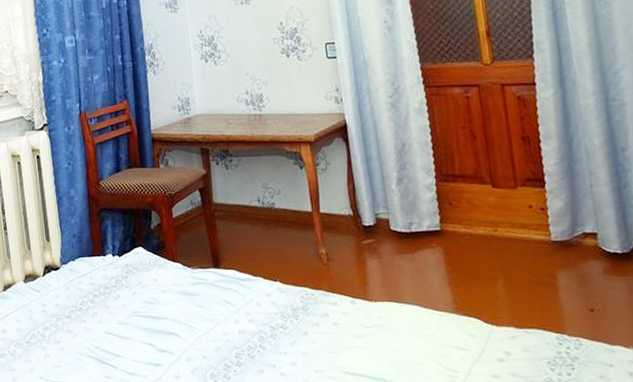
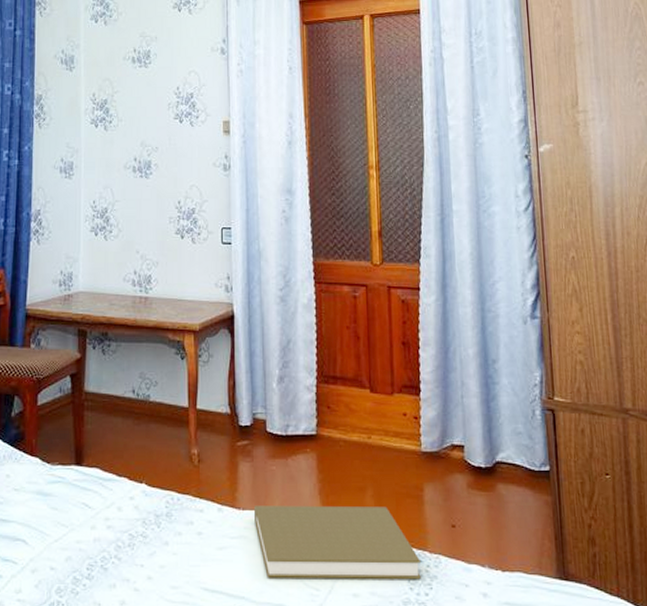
book: none [386,294,562,362] -> present [254,505,421,579]

